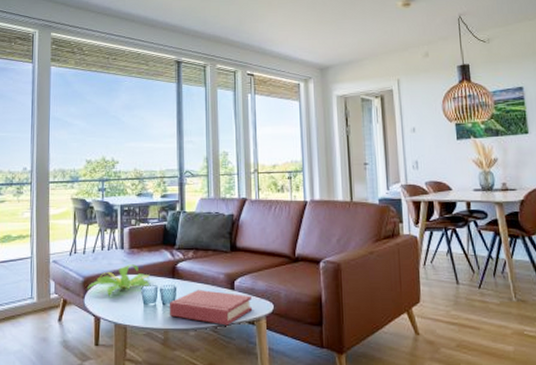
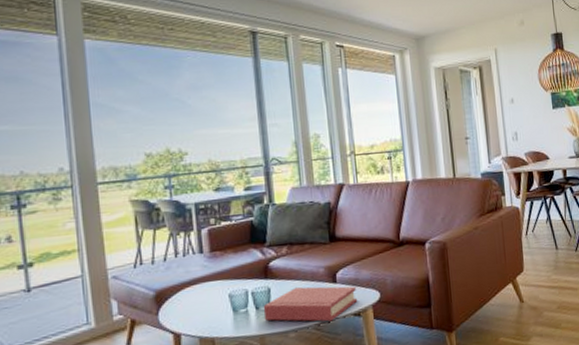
plant: present [88,264,150,297] -> none [161,269,239,309]

